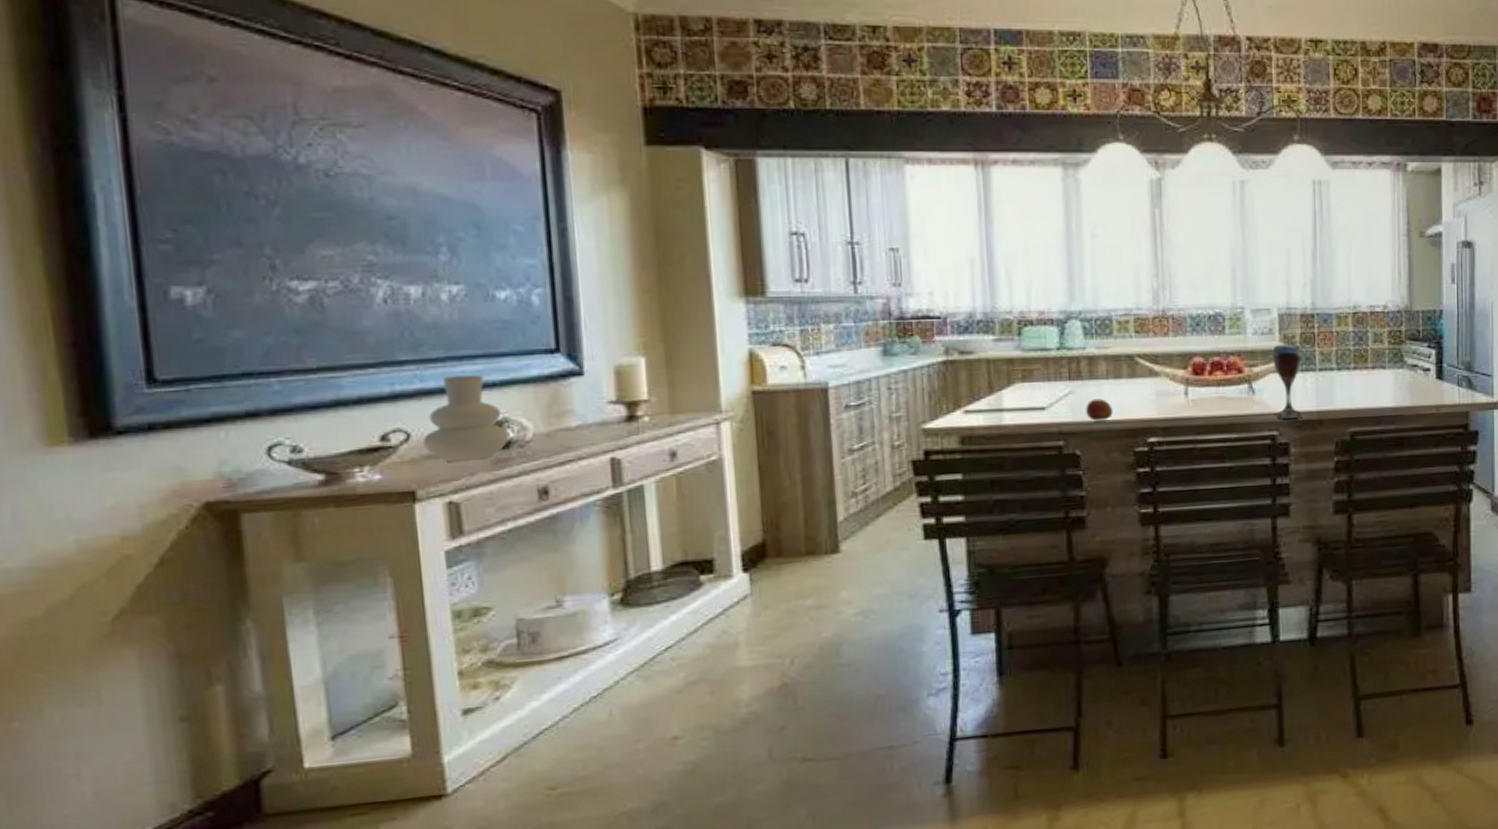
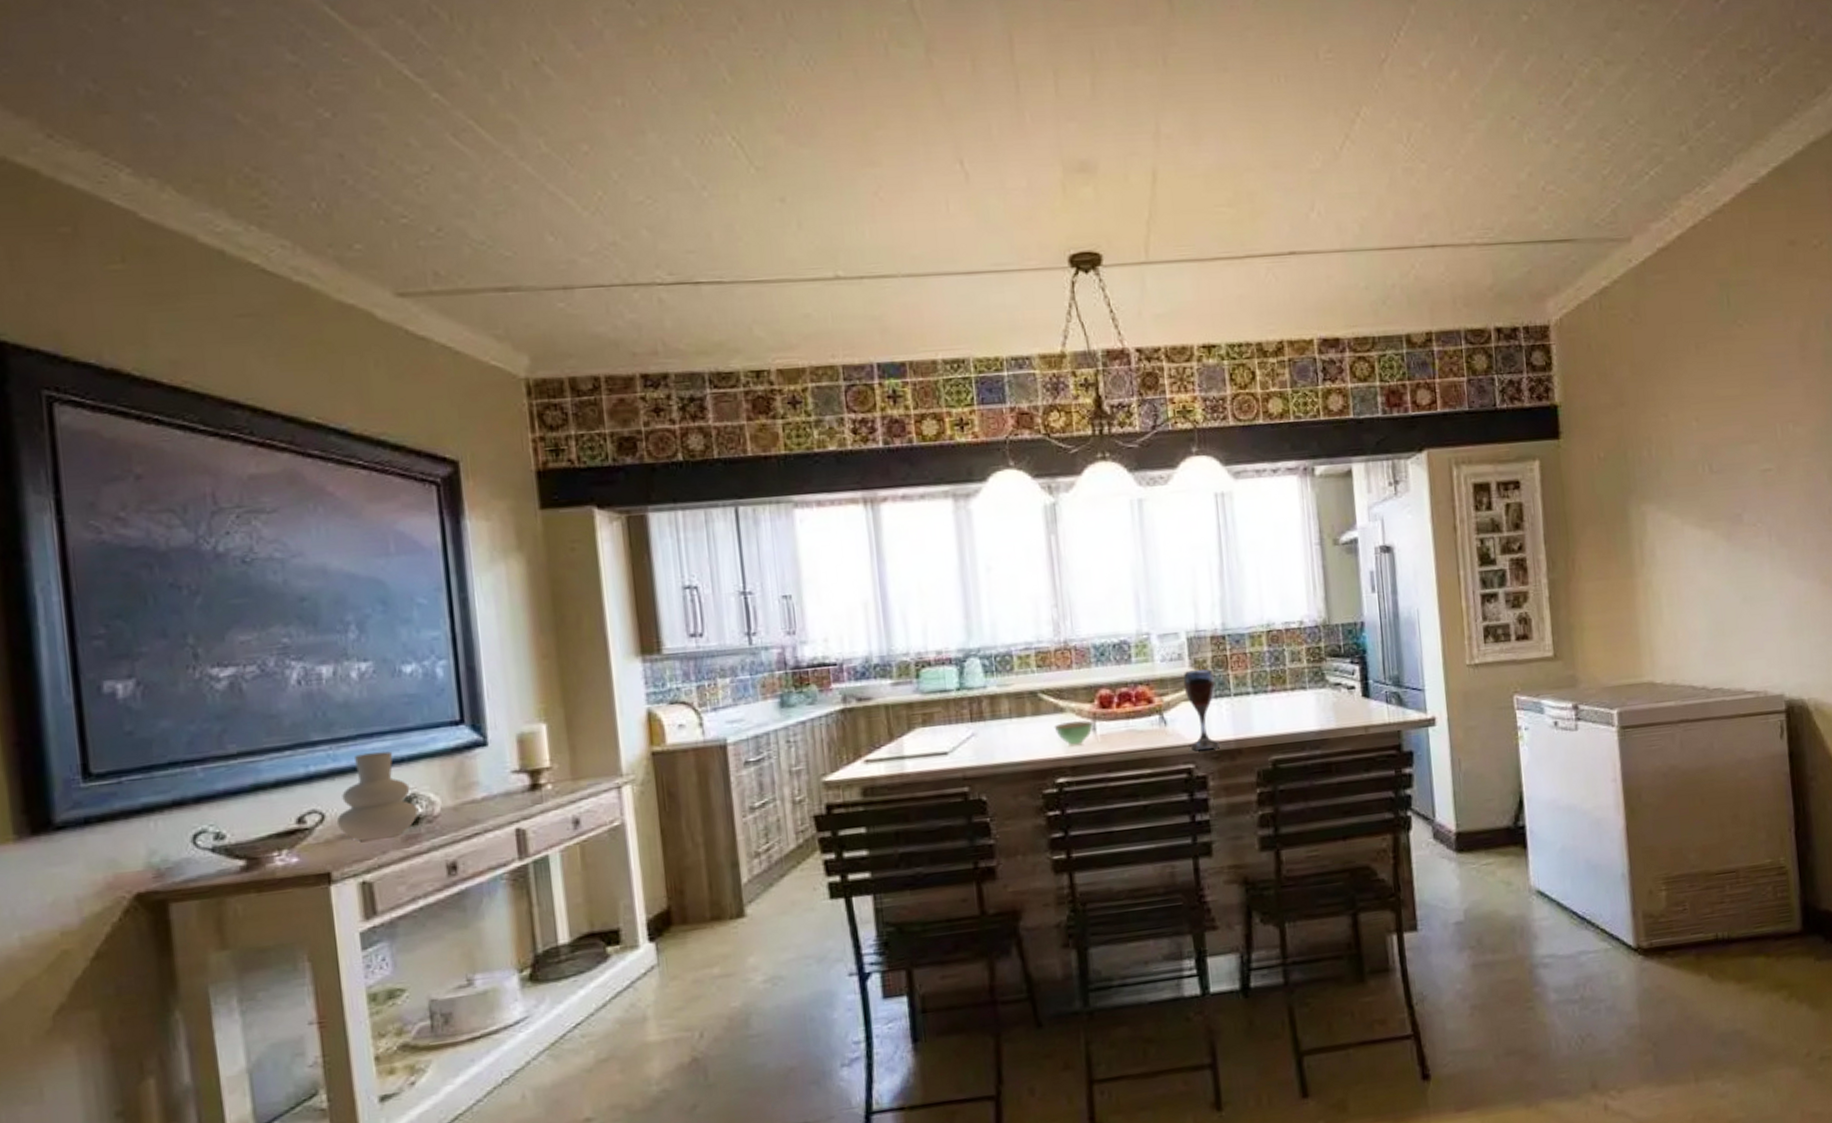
fruit: present [1086,398,1113,422] -> none [990,739,1019,764]
bowl: none [1148,385,1187,409] -> present [1054,720,1094,747]

